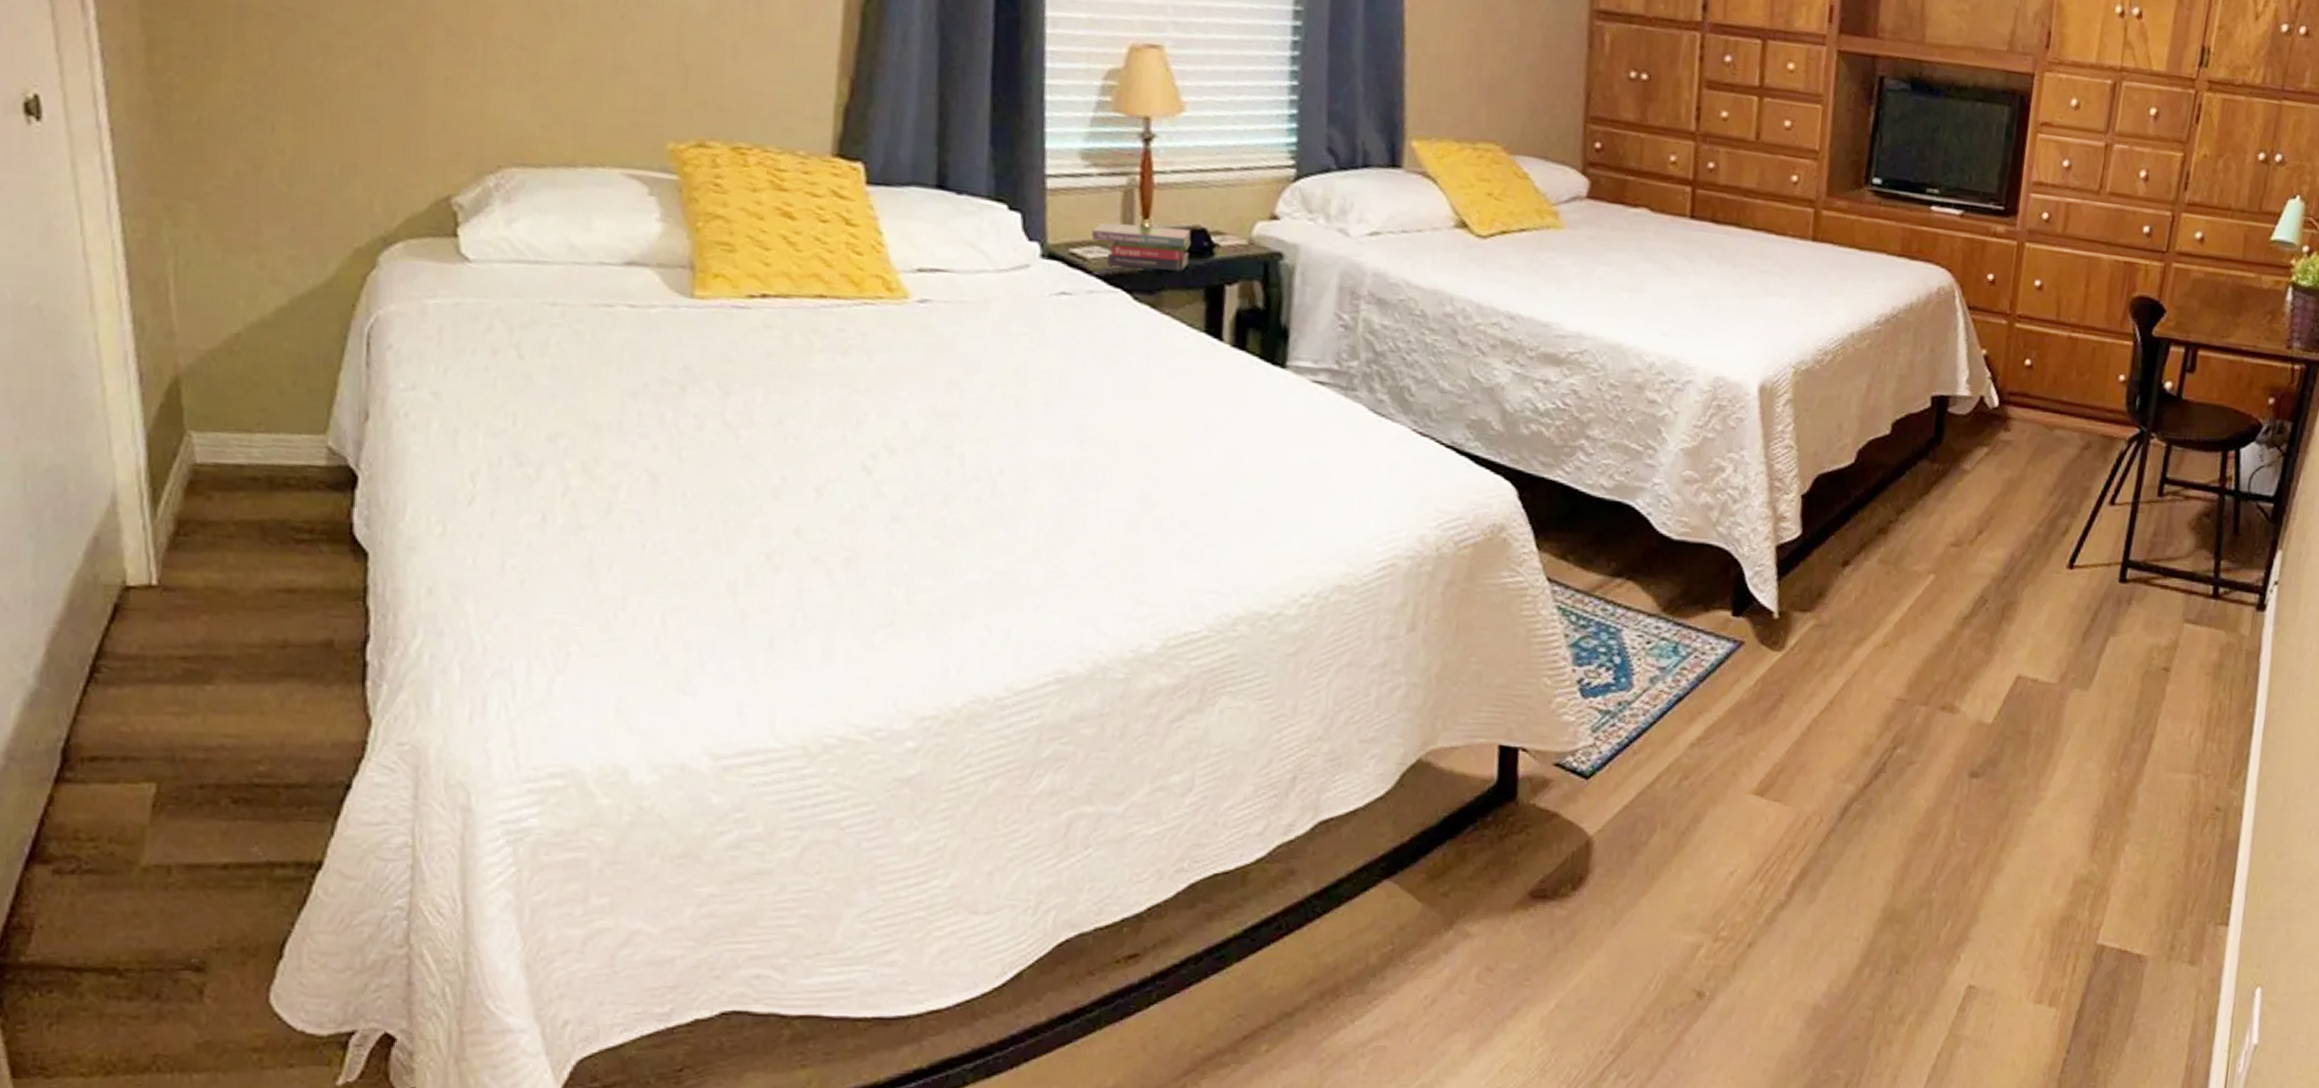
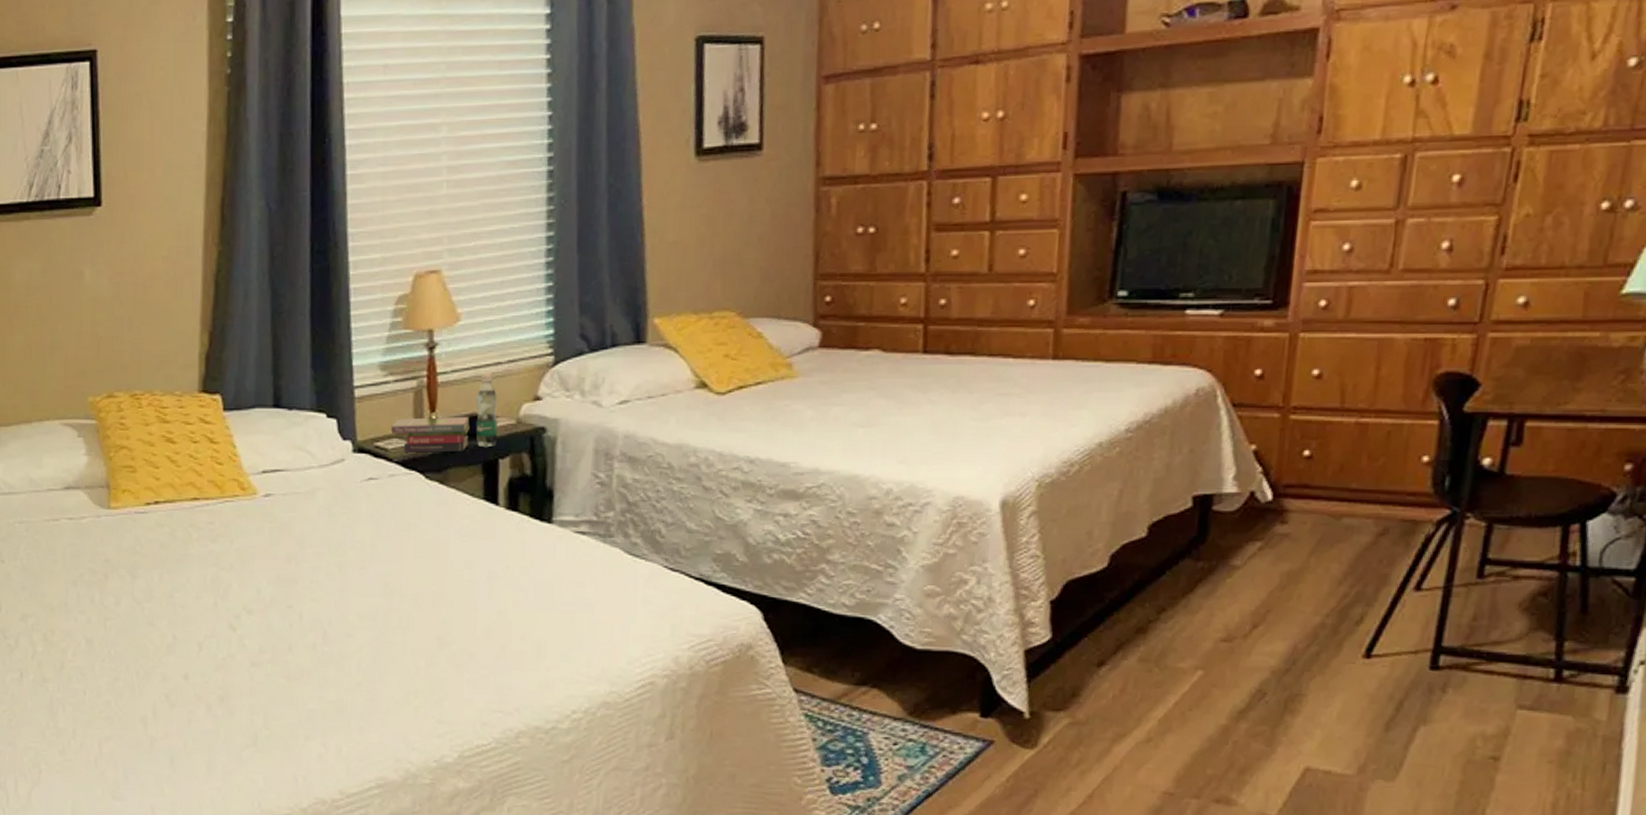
bottle: none [1198,178,1227,271] -> present [475,372,498,448]

